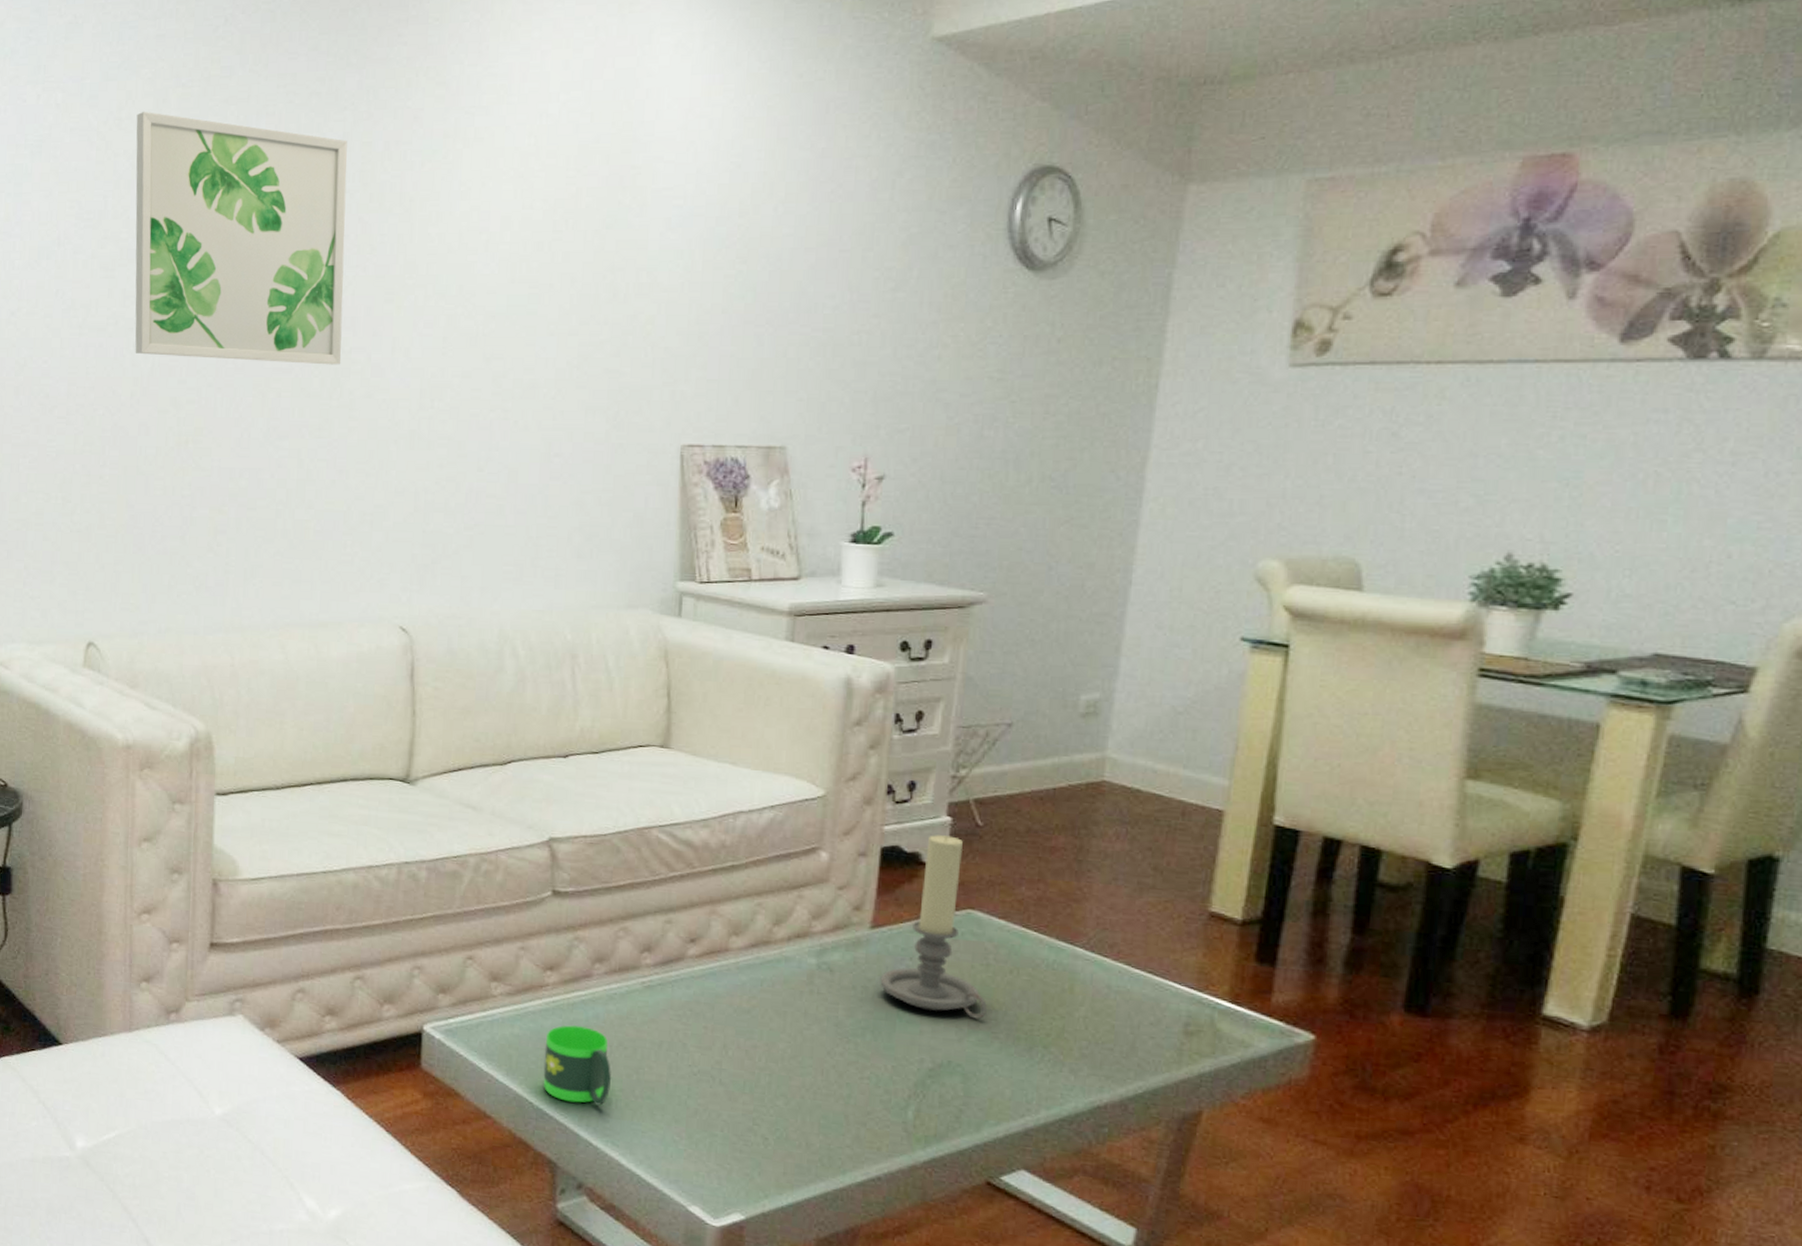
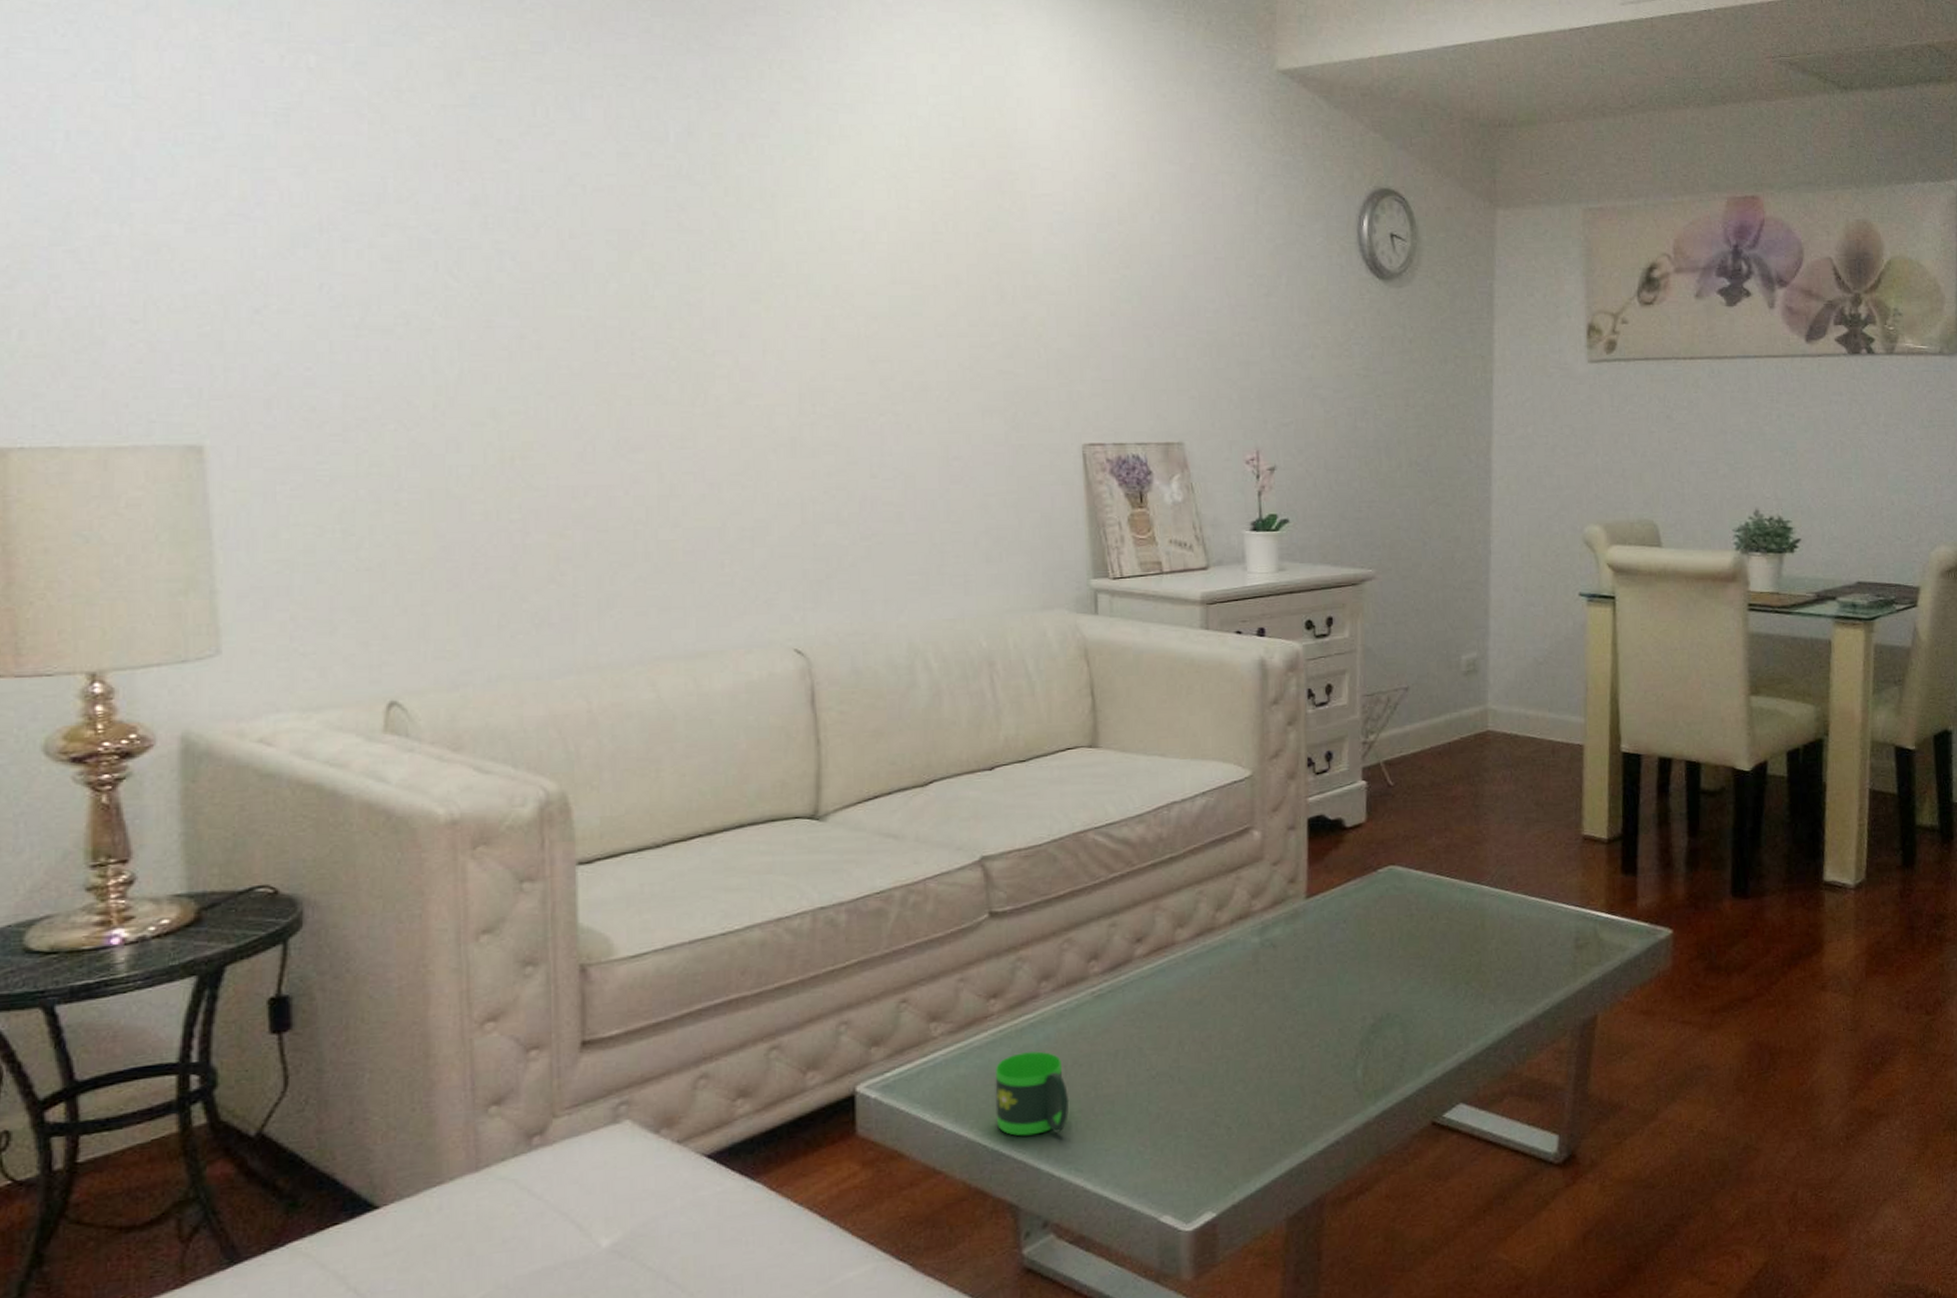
wall art: present [135,111,347,365] -> none [421,83,703,369]
candle holder: present [880,834,987,1019] -> none [1319,798,1415,969]

